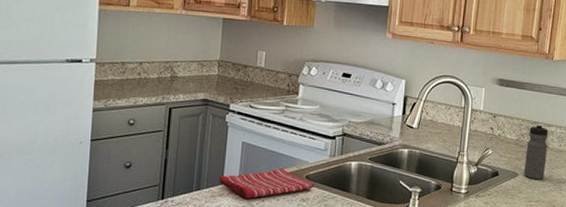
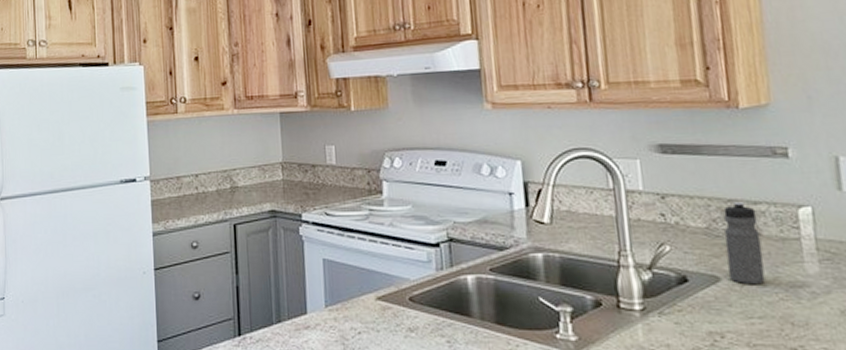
dish towel: present [218,168,314,199] -> none [300,289,422,331]

